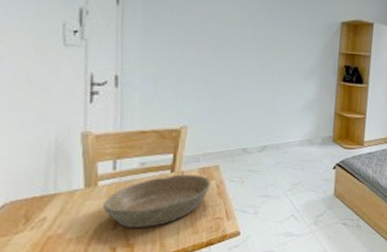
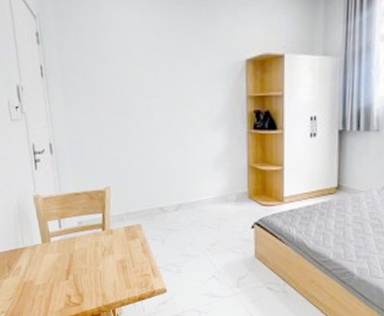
bowl: present [103,174,210,228] -> none [57,232,136,280]

